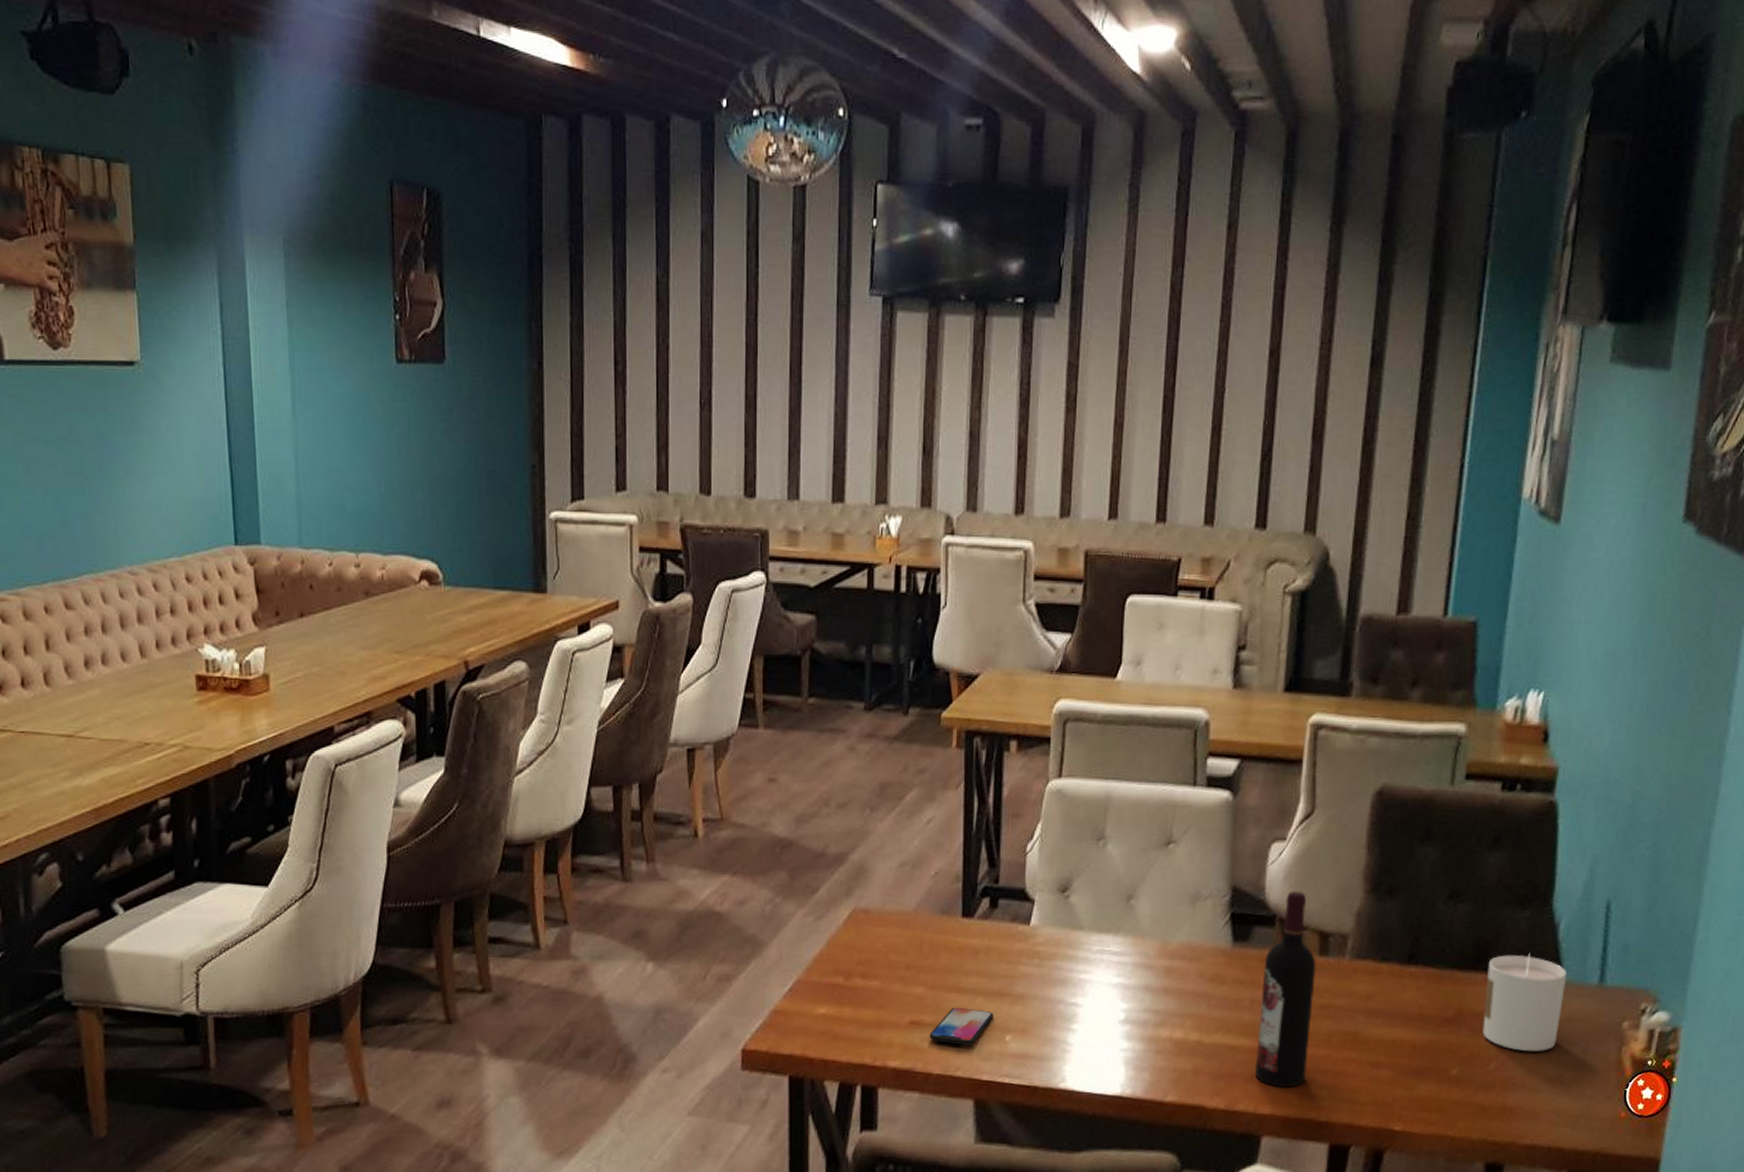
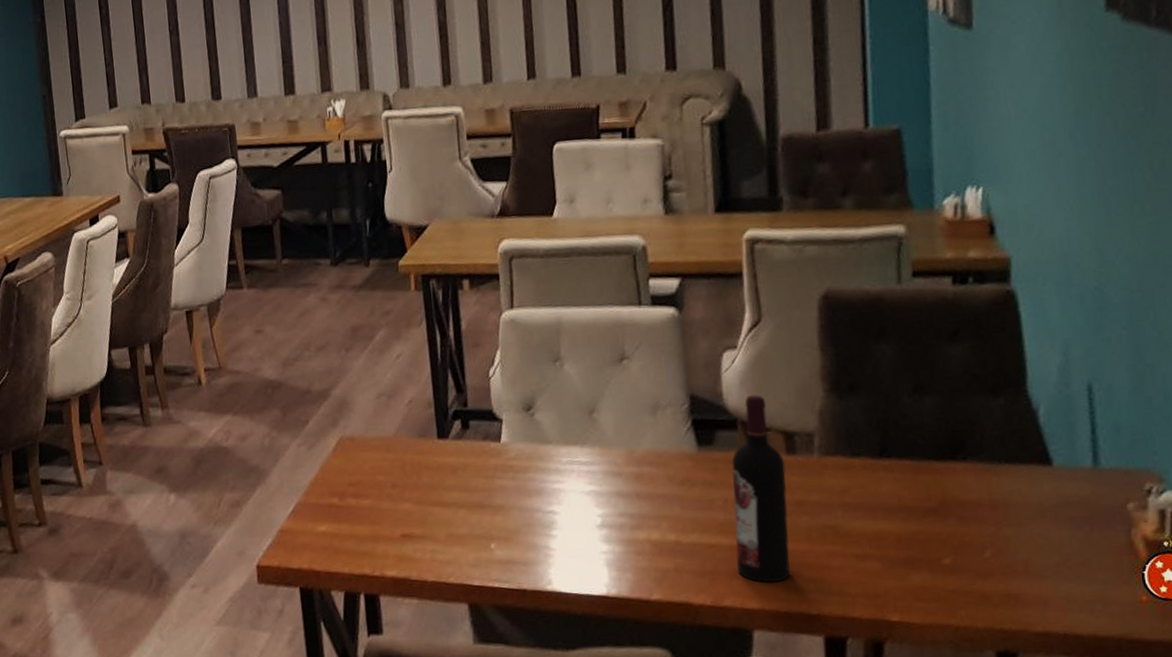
smartphone: present [929,1007,994,1045] -> none [420,519,477,554]
candle: present [1483,953,1567,1052] -> none [966,440,1056,538]

